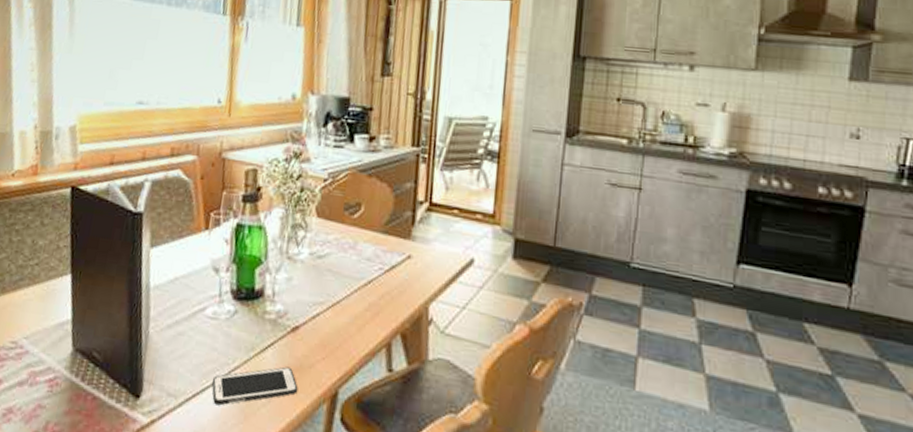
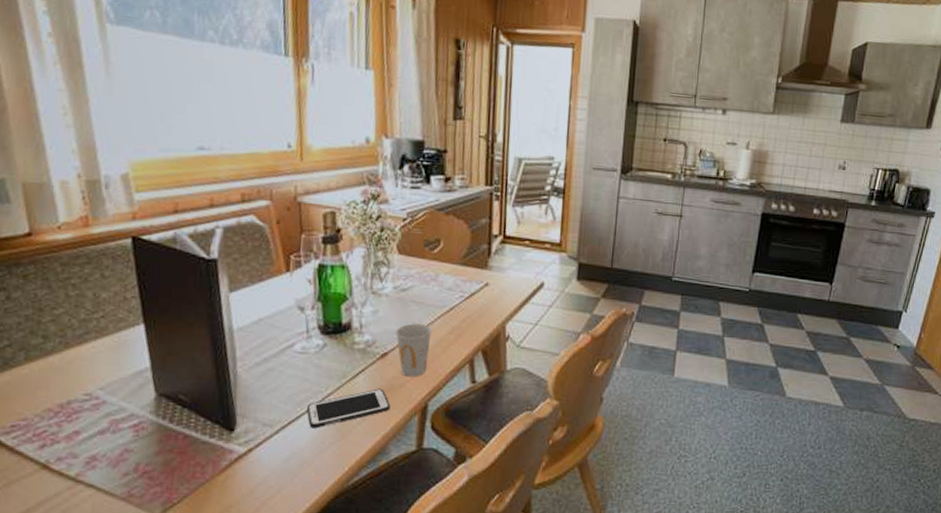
cup: none [307,295,347,358] -> present [394,323,432,377]

